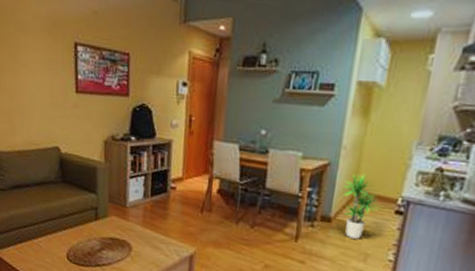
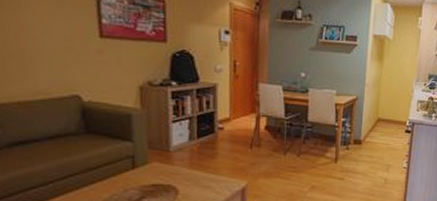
potted plant: present [340,173,381,239] -> none [366,104,395,155]

